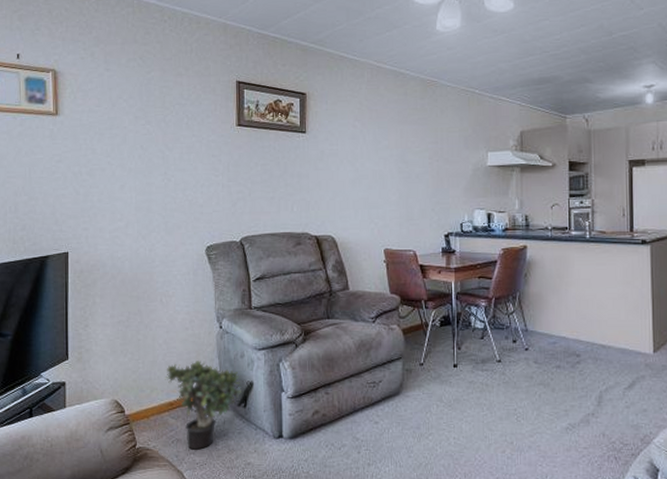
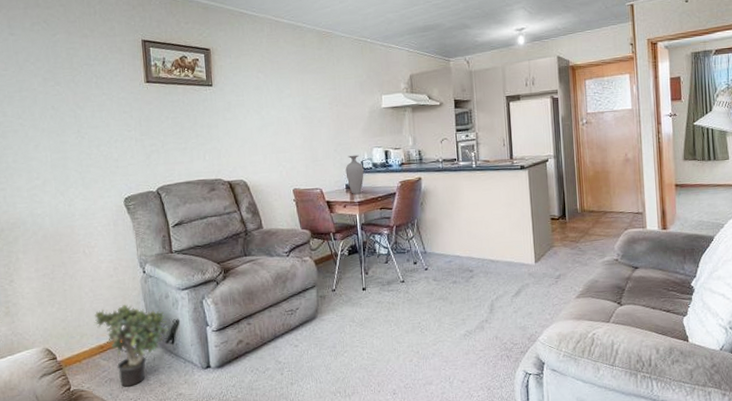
vase: none [442,216,463,260] -> present [345,155,364,195]

